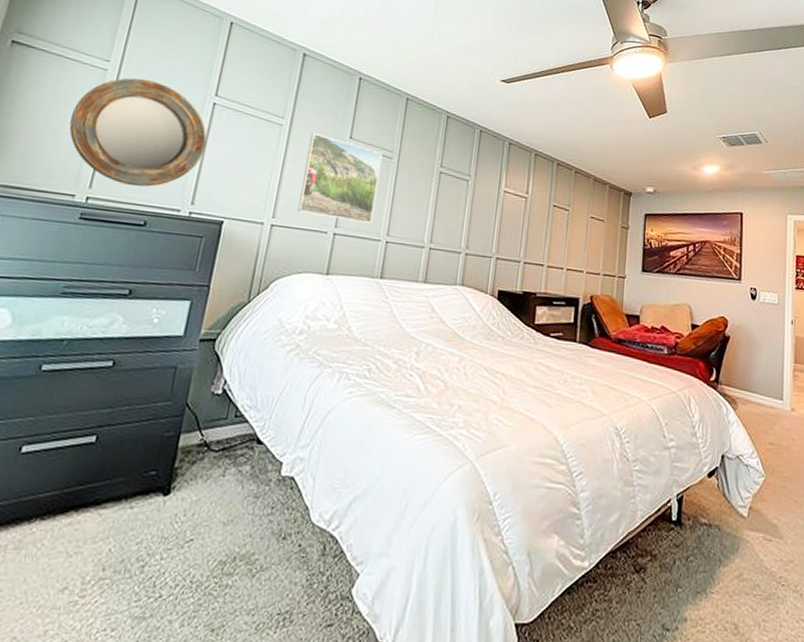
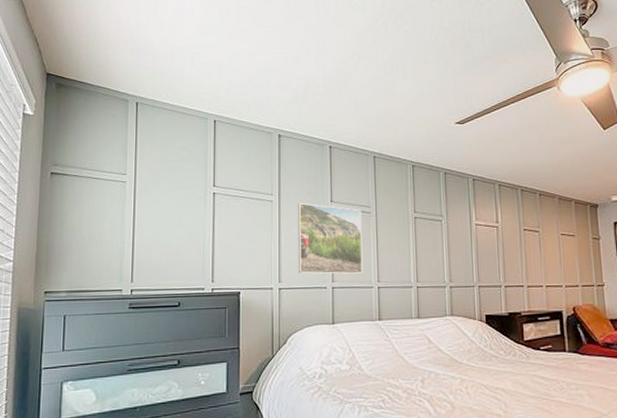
home mirror: present [69,78,207,187] -> none [107,183,214,275]

